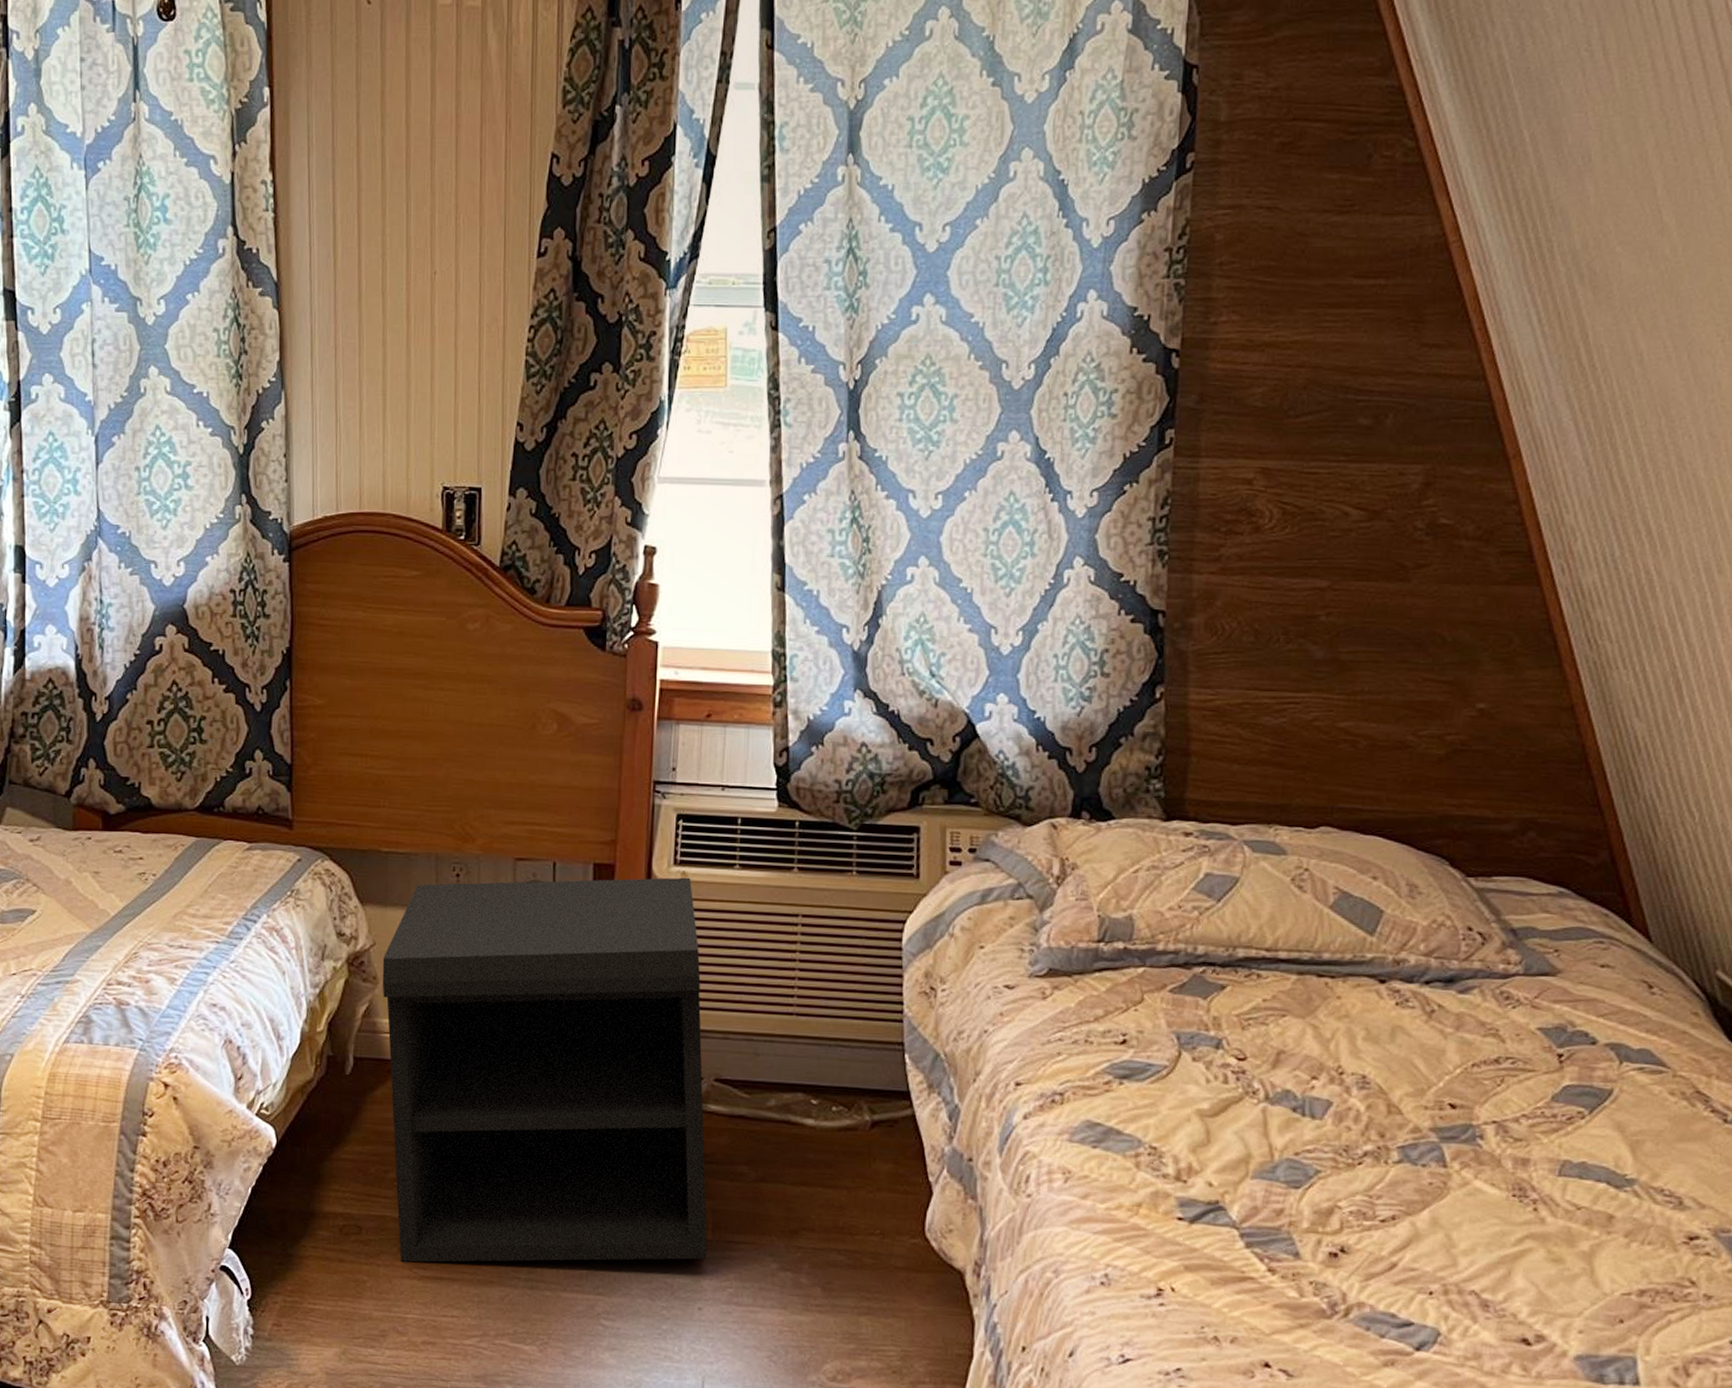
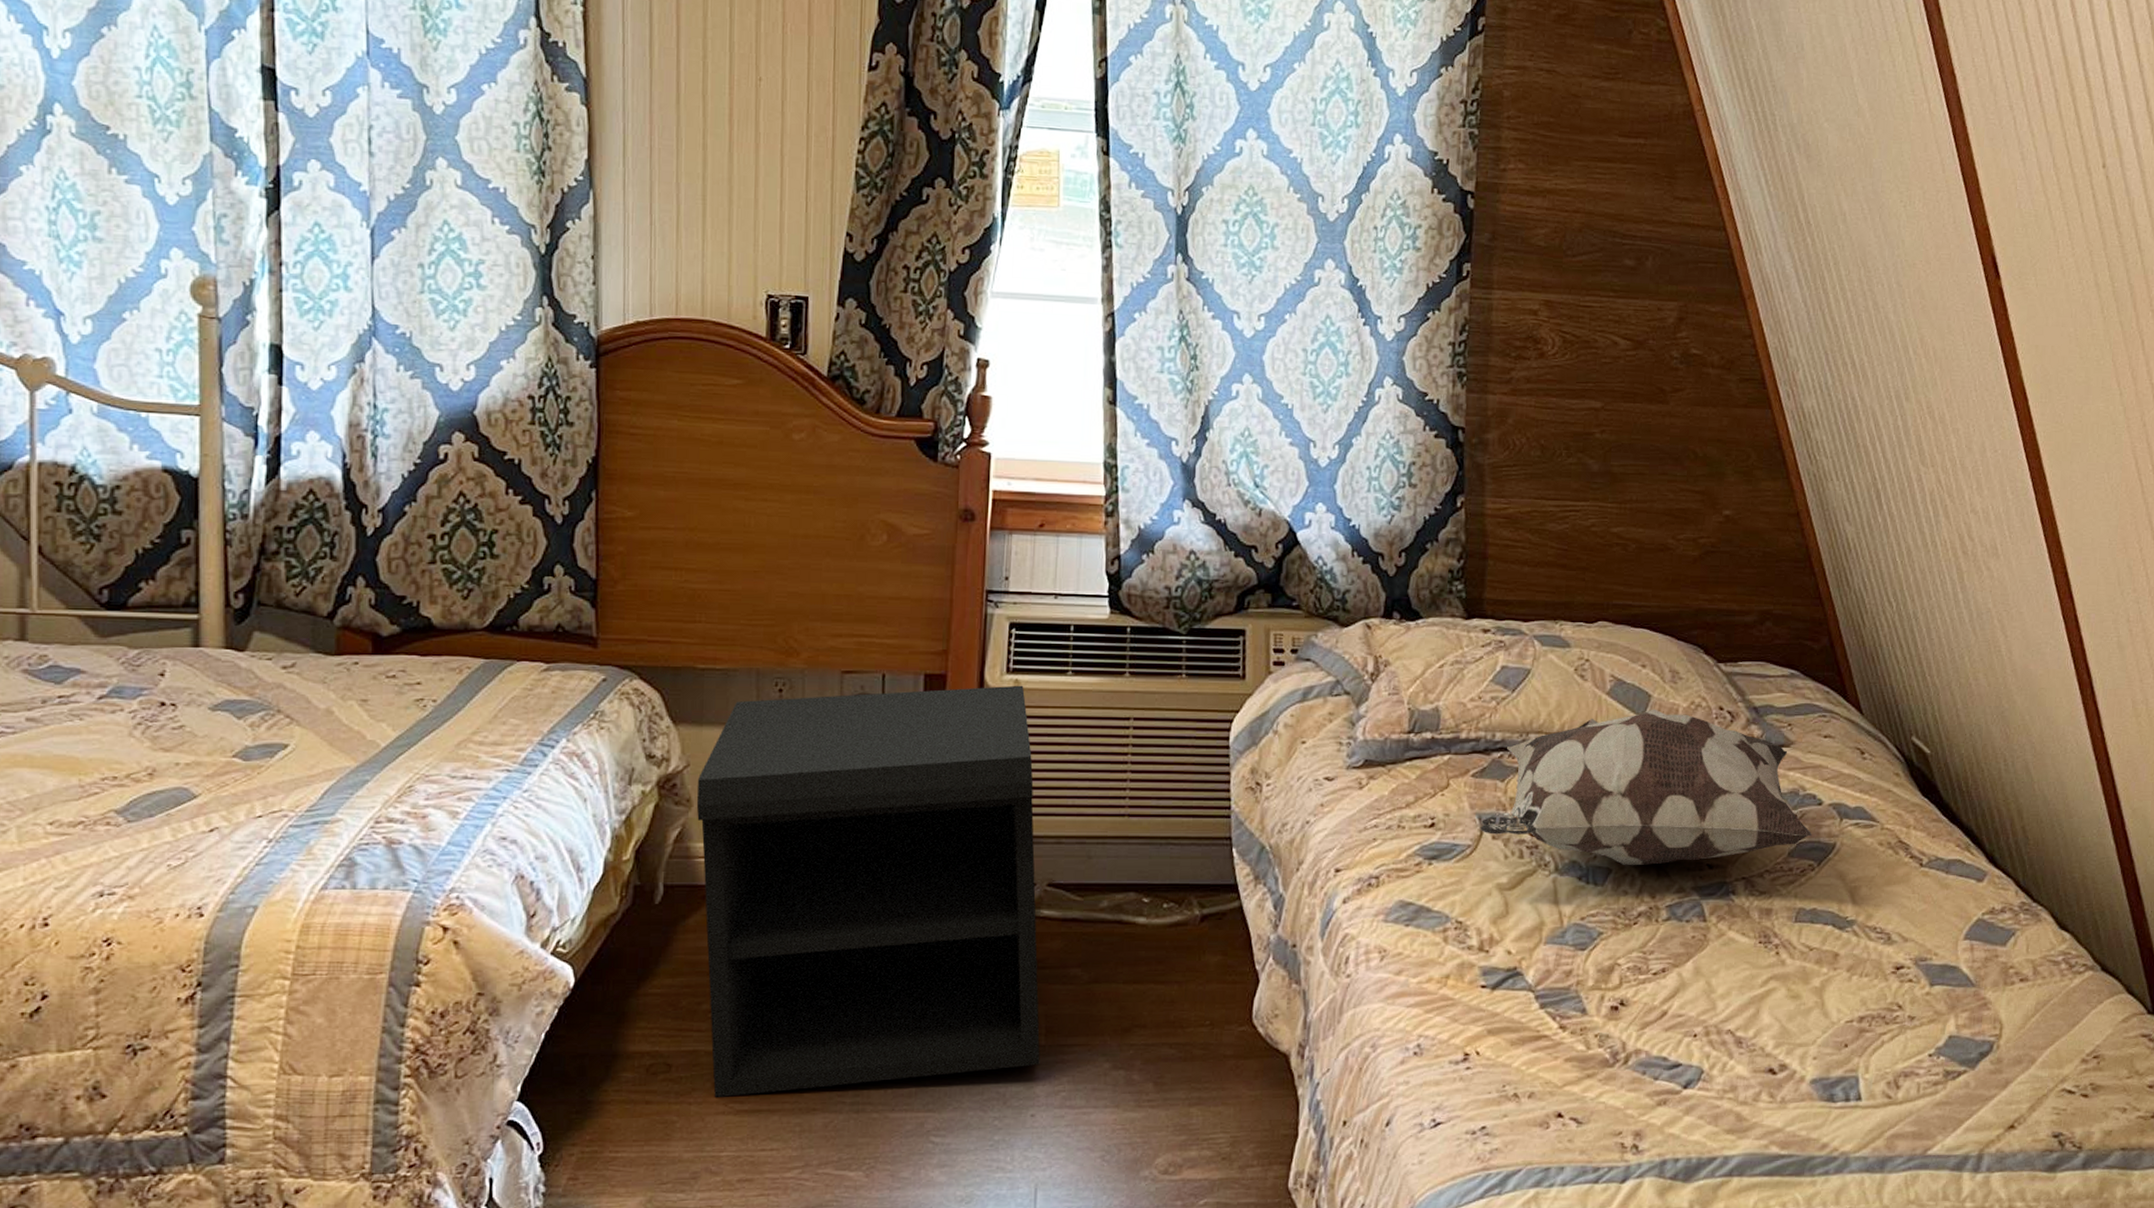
decorative pillow: none [1178,926,1582,1100] -> present [1480,709,1812,866]

